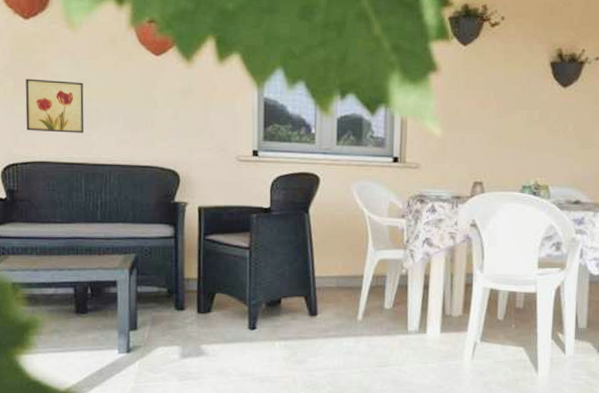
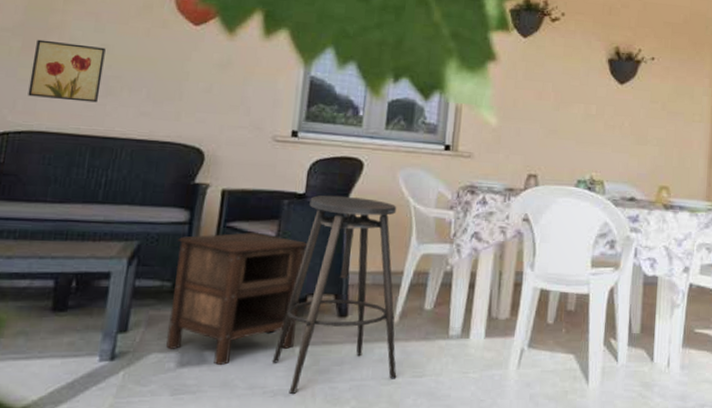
nightstand: none [167,244,277,357] -> present [166,232,308,366]
stool: none [257,208,364,380] -> present [272,195,397,394]

